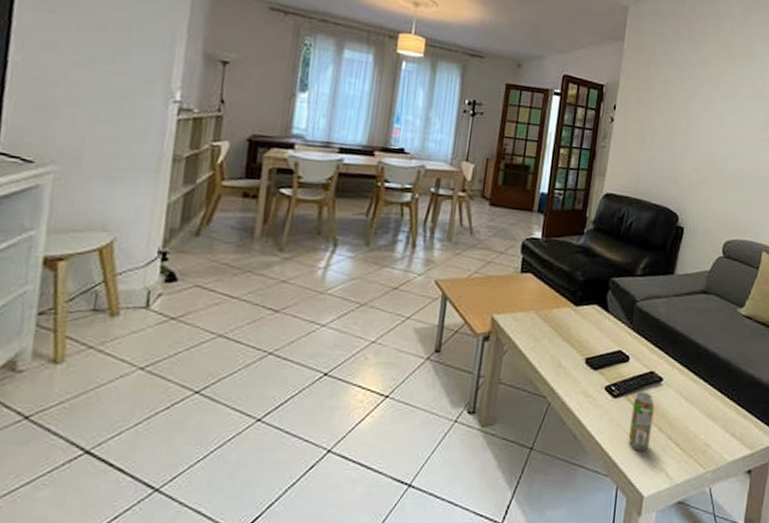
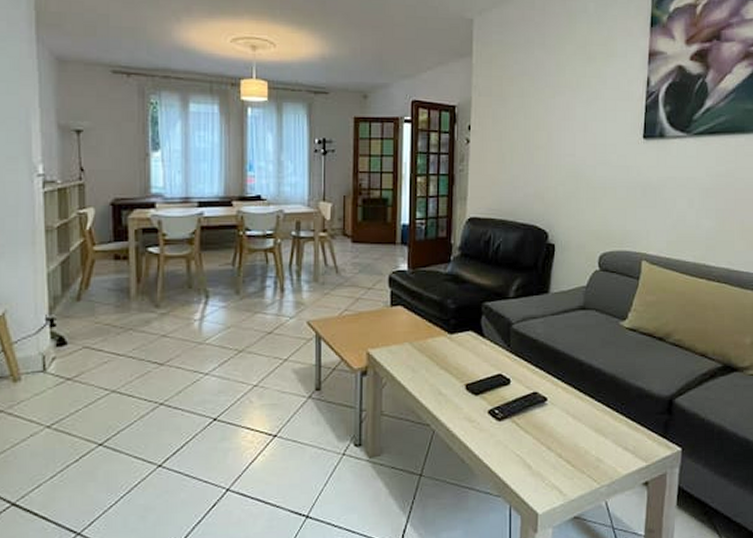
beverage can: present [628,391,654,452] -> none [517,412,541,471]

